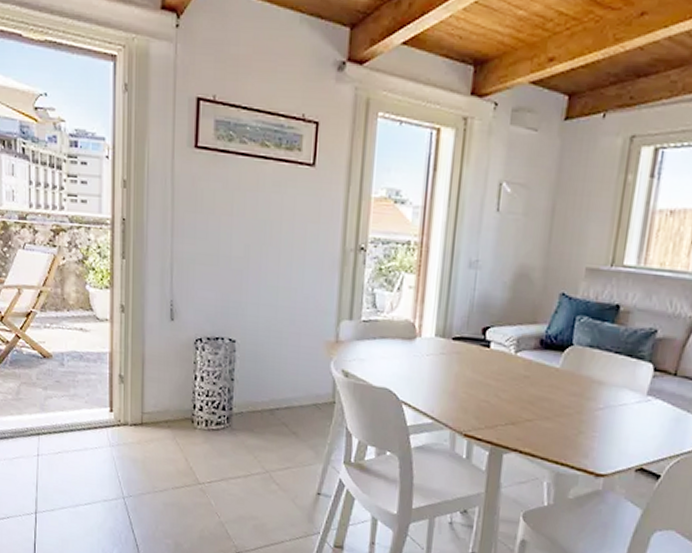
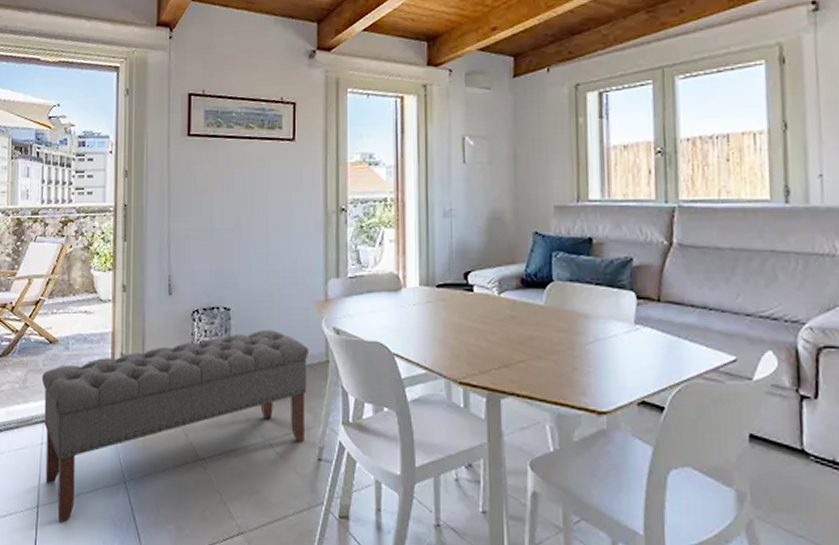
bench: none [35,365,316,529] -> present [41,329,310,523]

